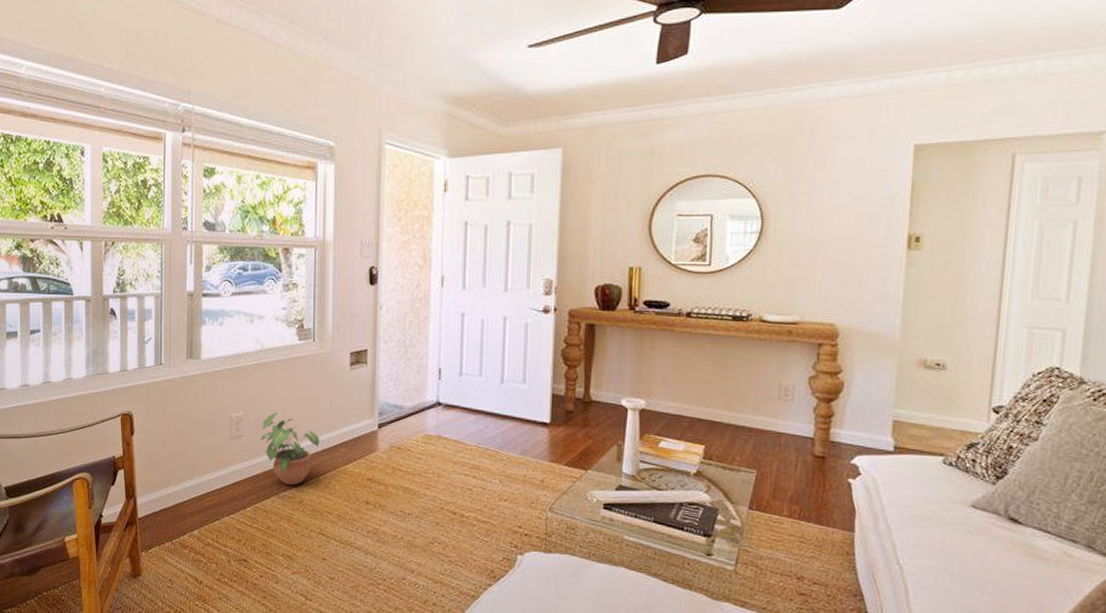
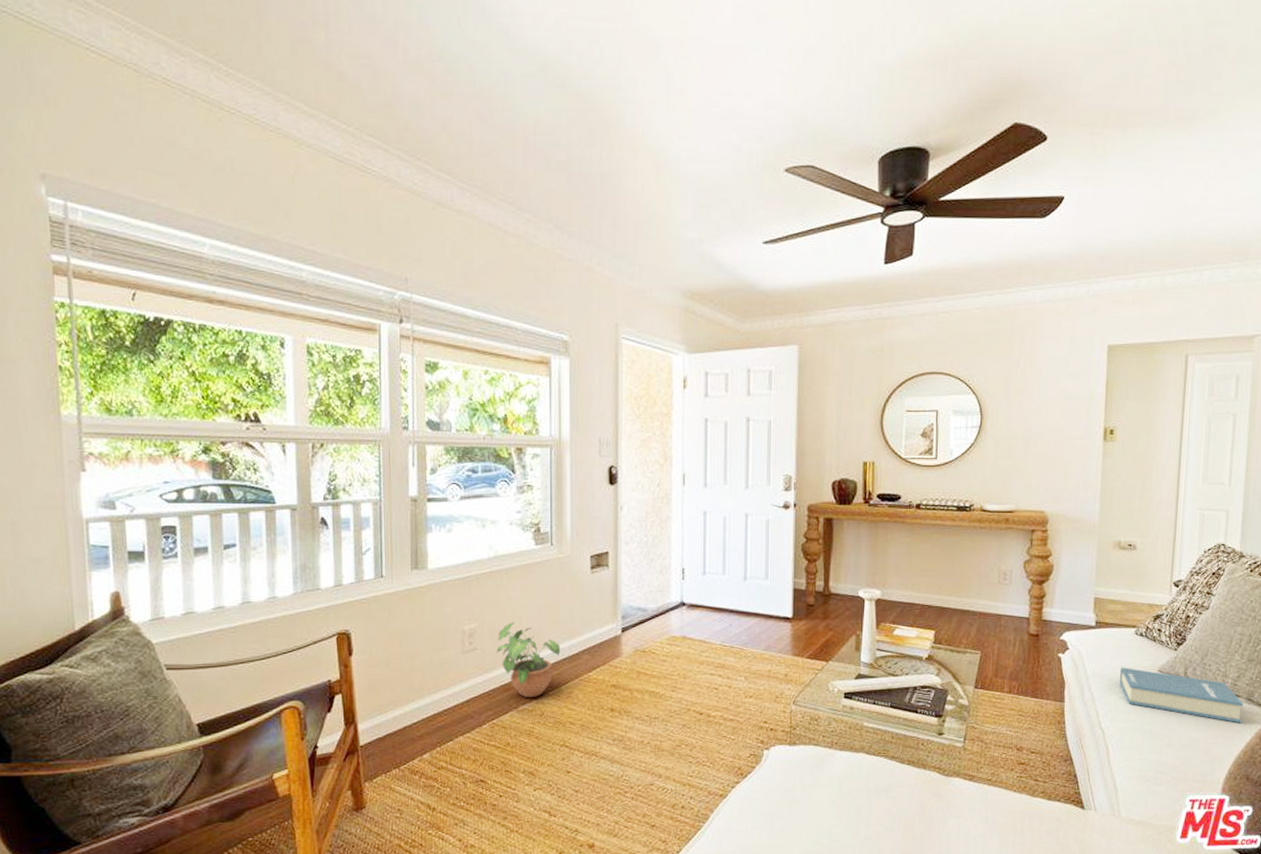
hardback book: none [922,498,1082,573] -> present [1119,667,1244,724]

